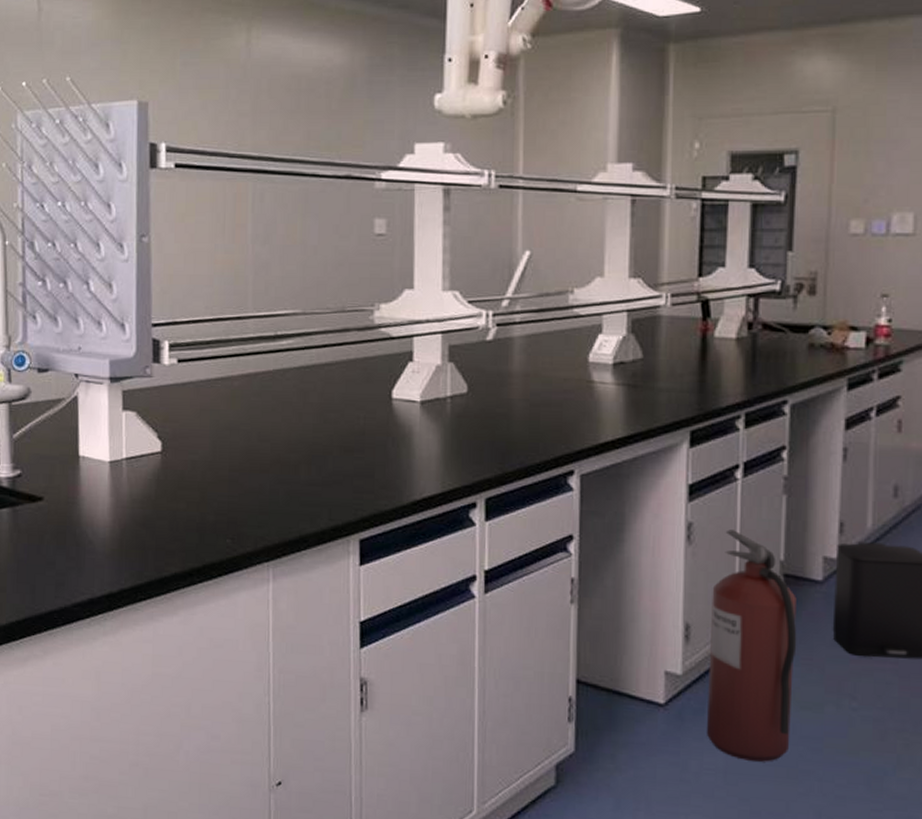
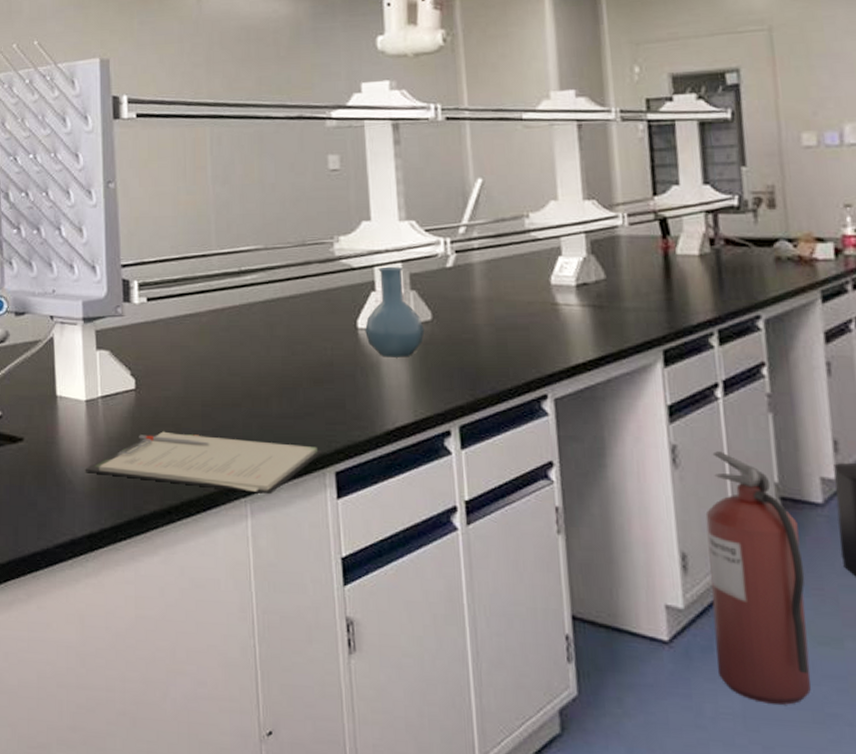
clipboard: none [106,495,348,560] -> present [85,431,323,495]
flask: none [399,337,459,429] -> present [365,266,425,357]

